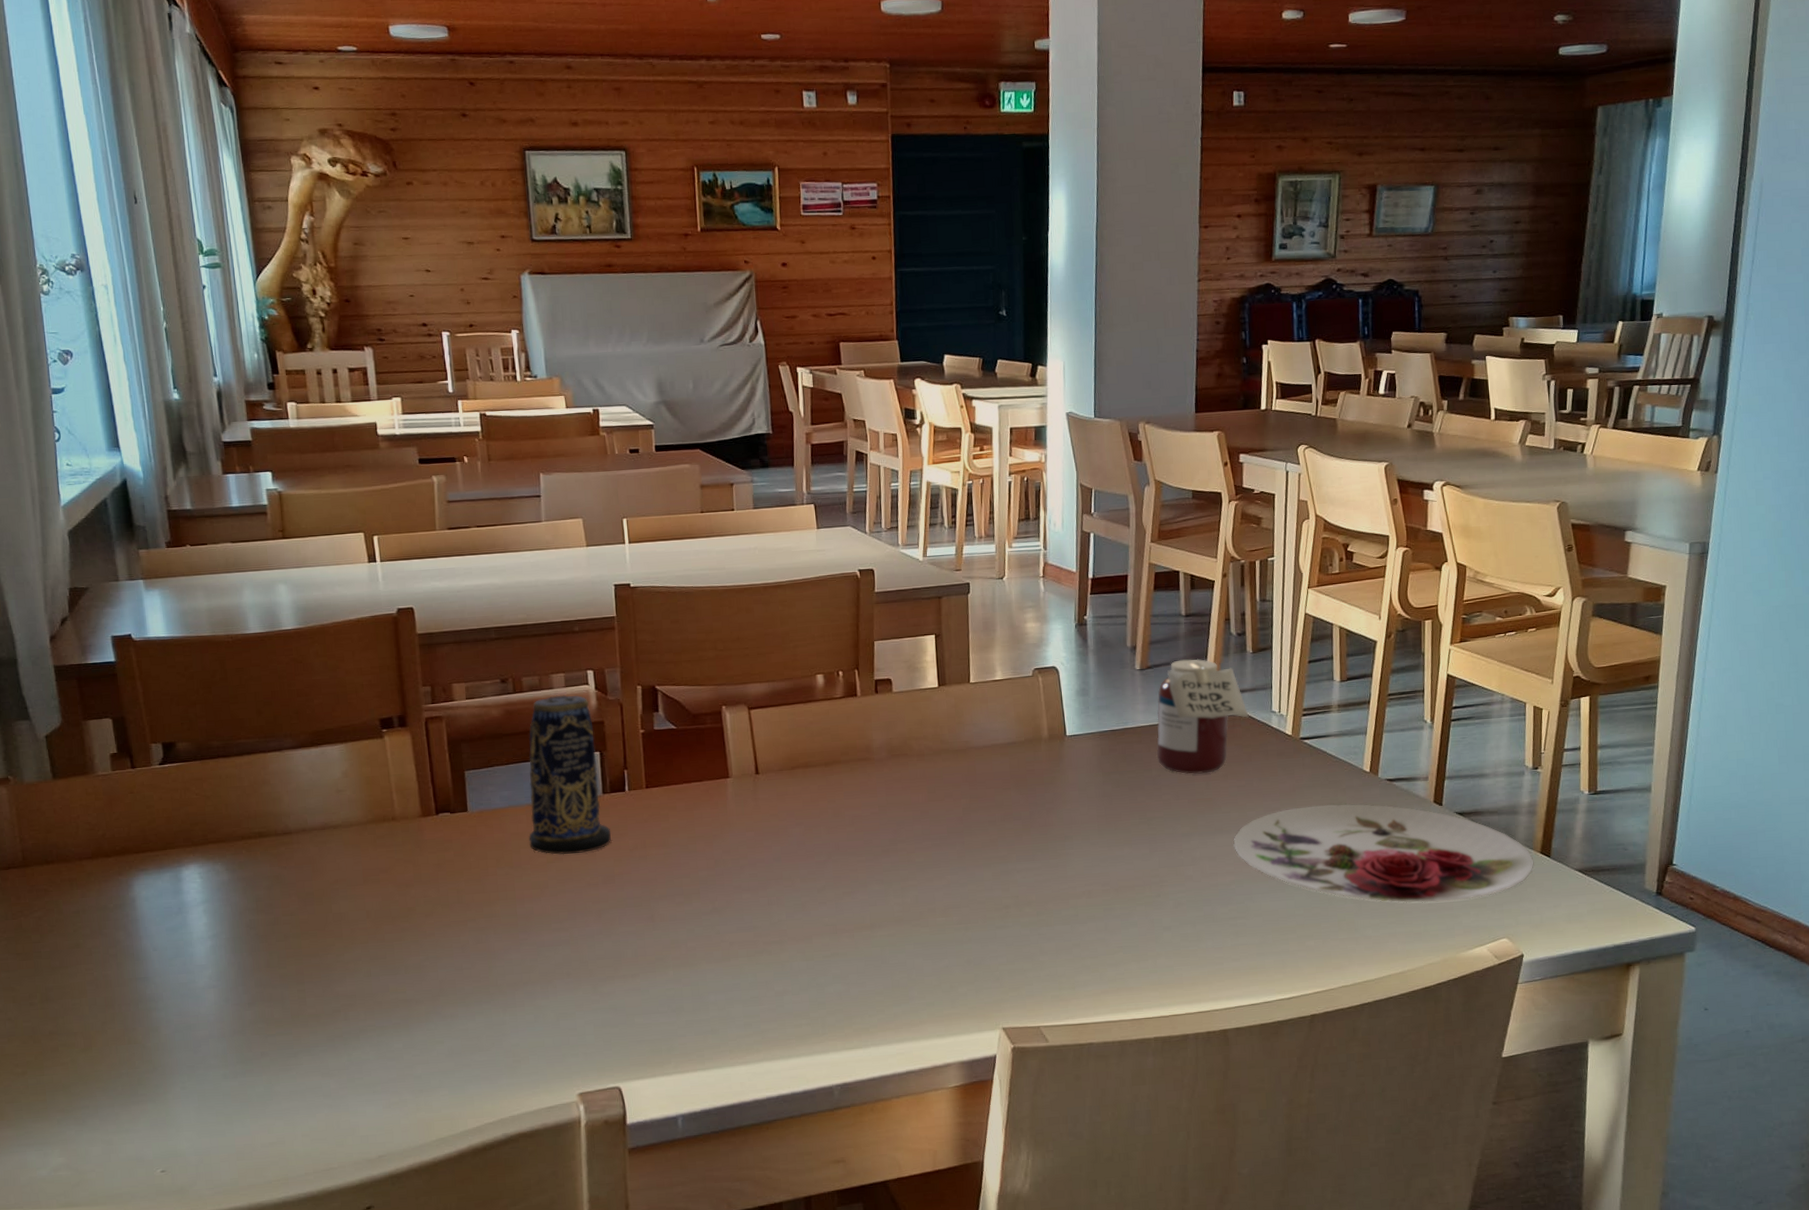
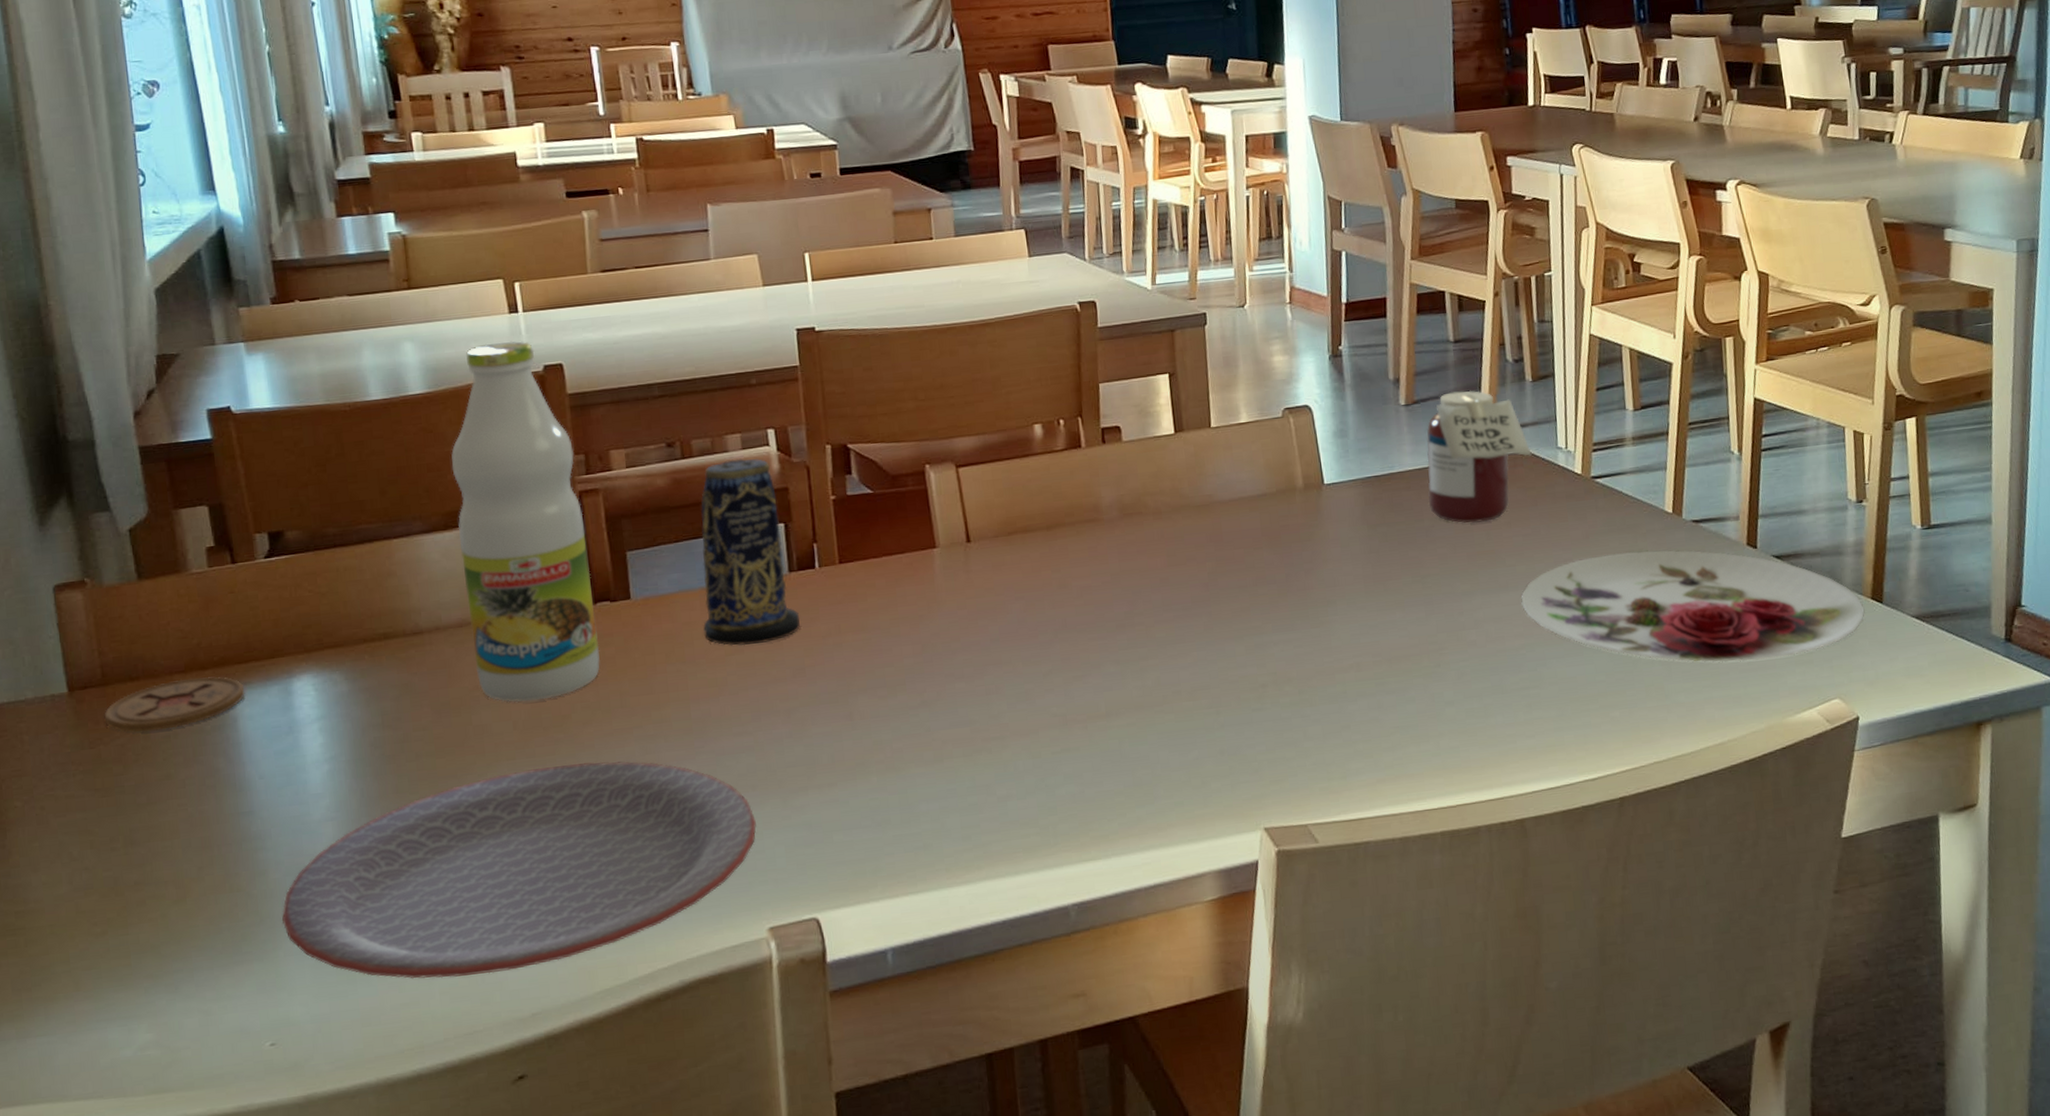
coaster: none [24,863,142,907] -> present [104,676,245,732]
plate: none [171,948,570,1123] -> present [282,761,756,979]
bottle: none [317,586,441,895] -> present [451,341,600,702]

